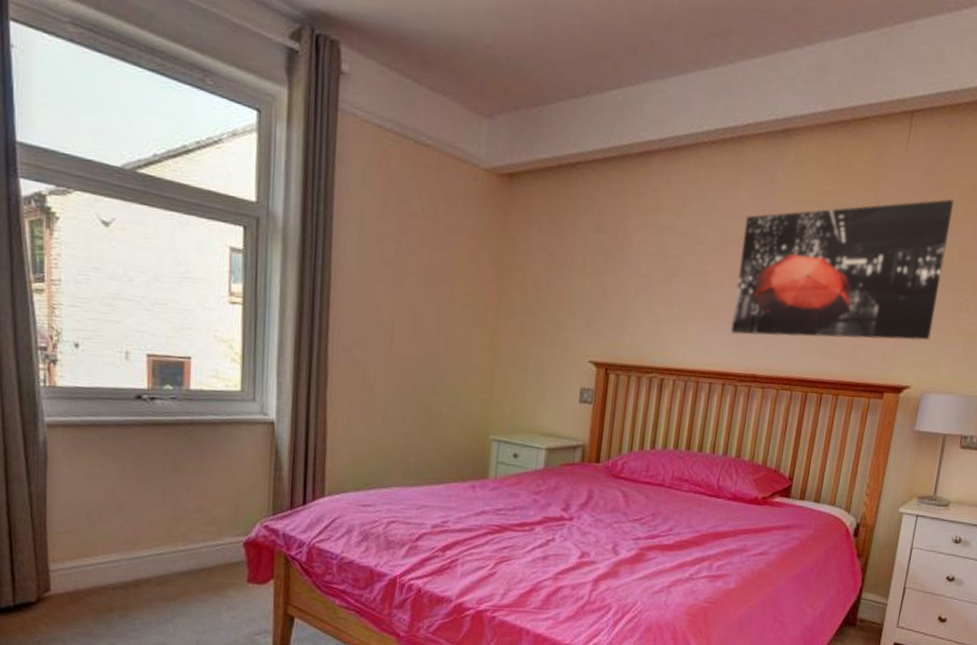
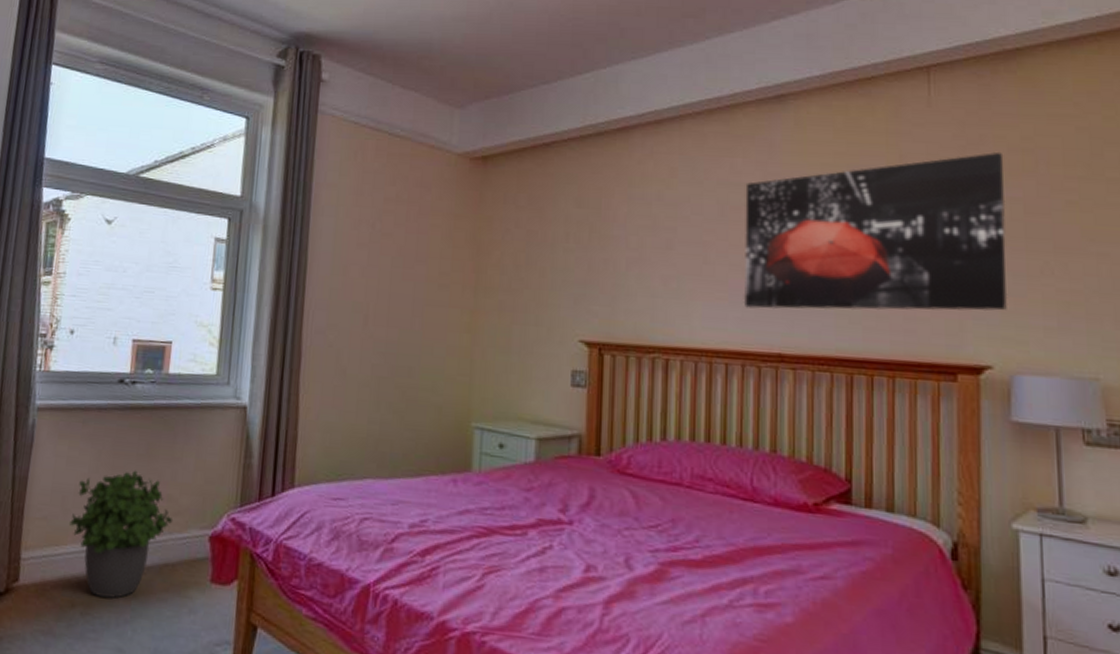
potted plant: none [98,484,207,601] -> present [70,470,174,598]

